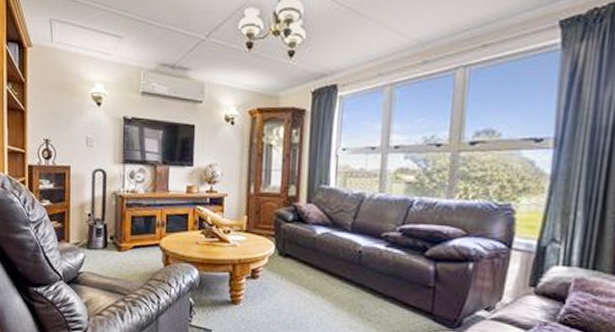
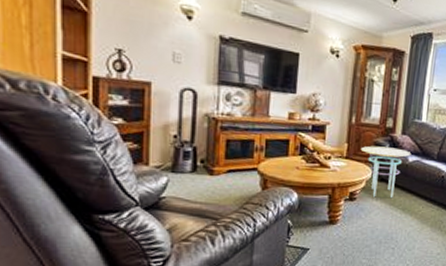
side table: none [261,217,319,276] -> present [360,145,411,197]

